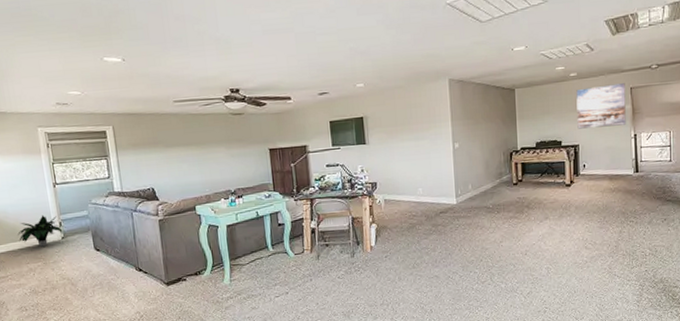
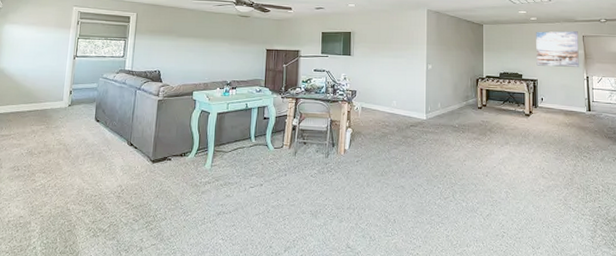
potted plant: present [18,215,63,247] -> none [30,82,73,111]

